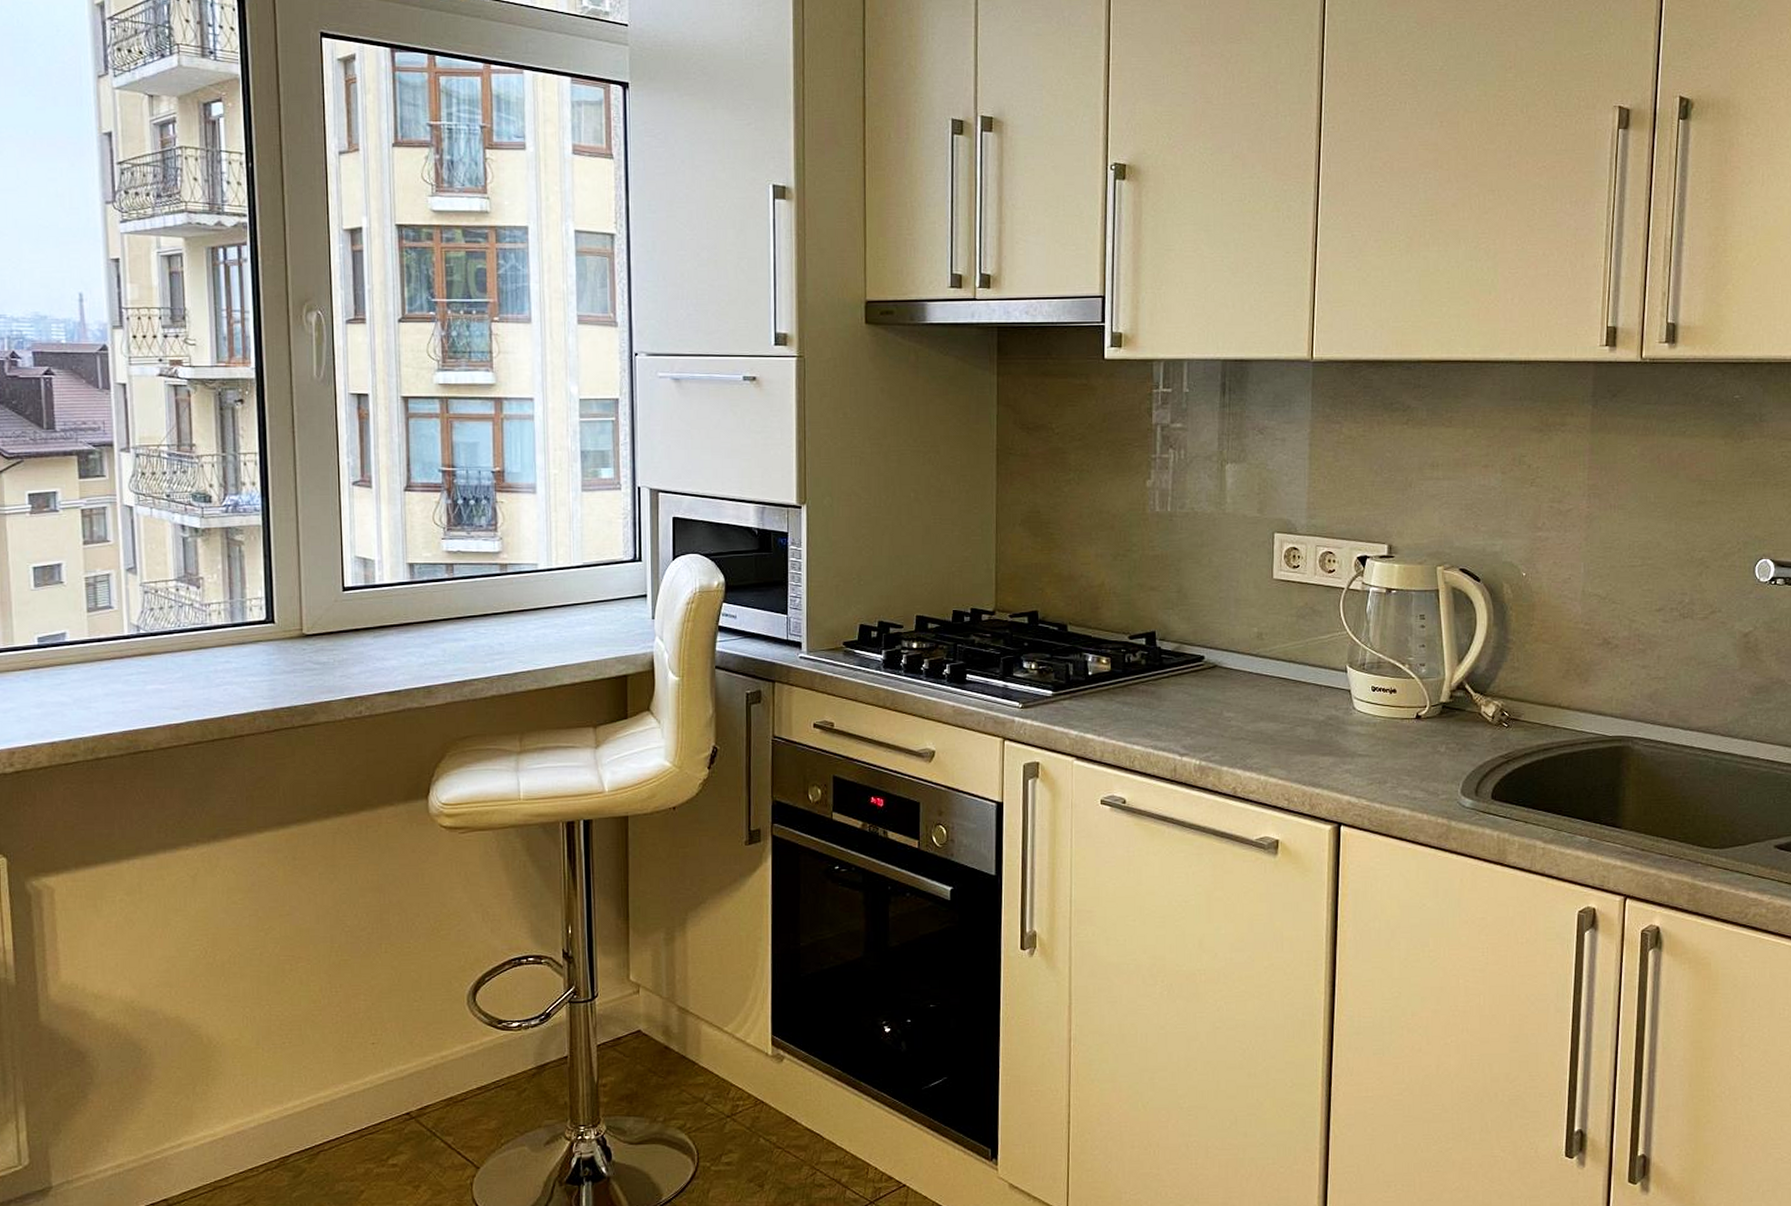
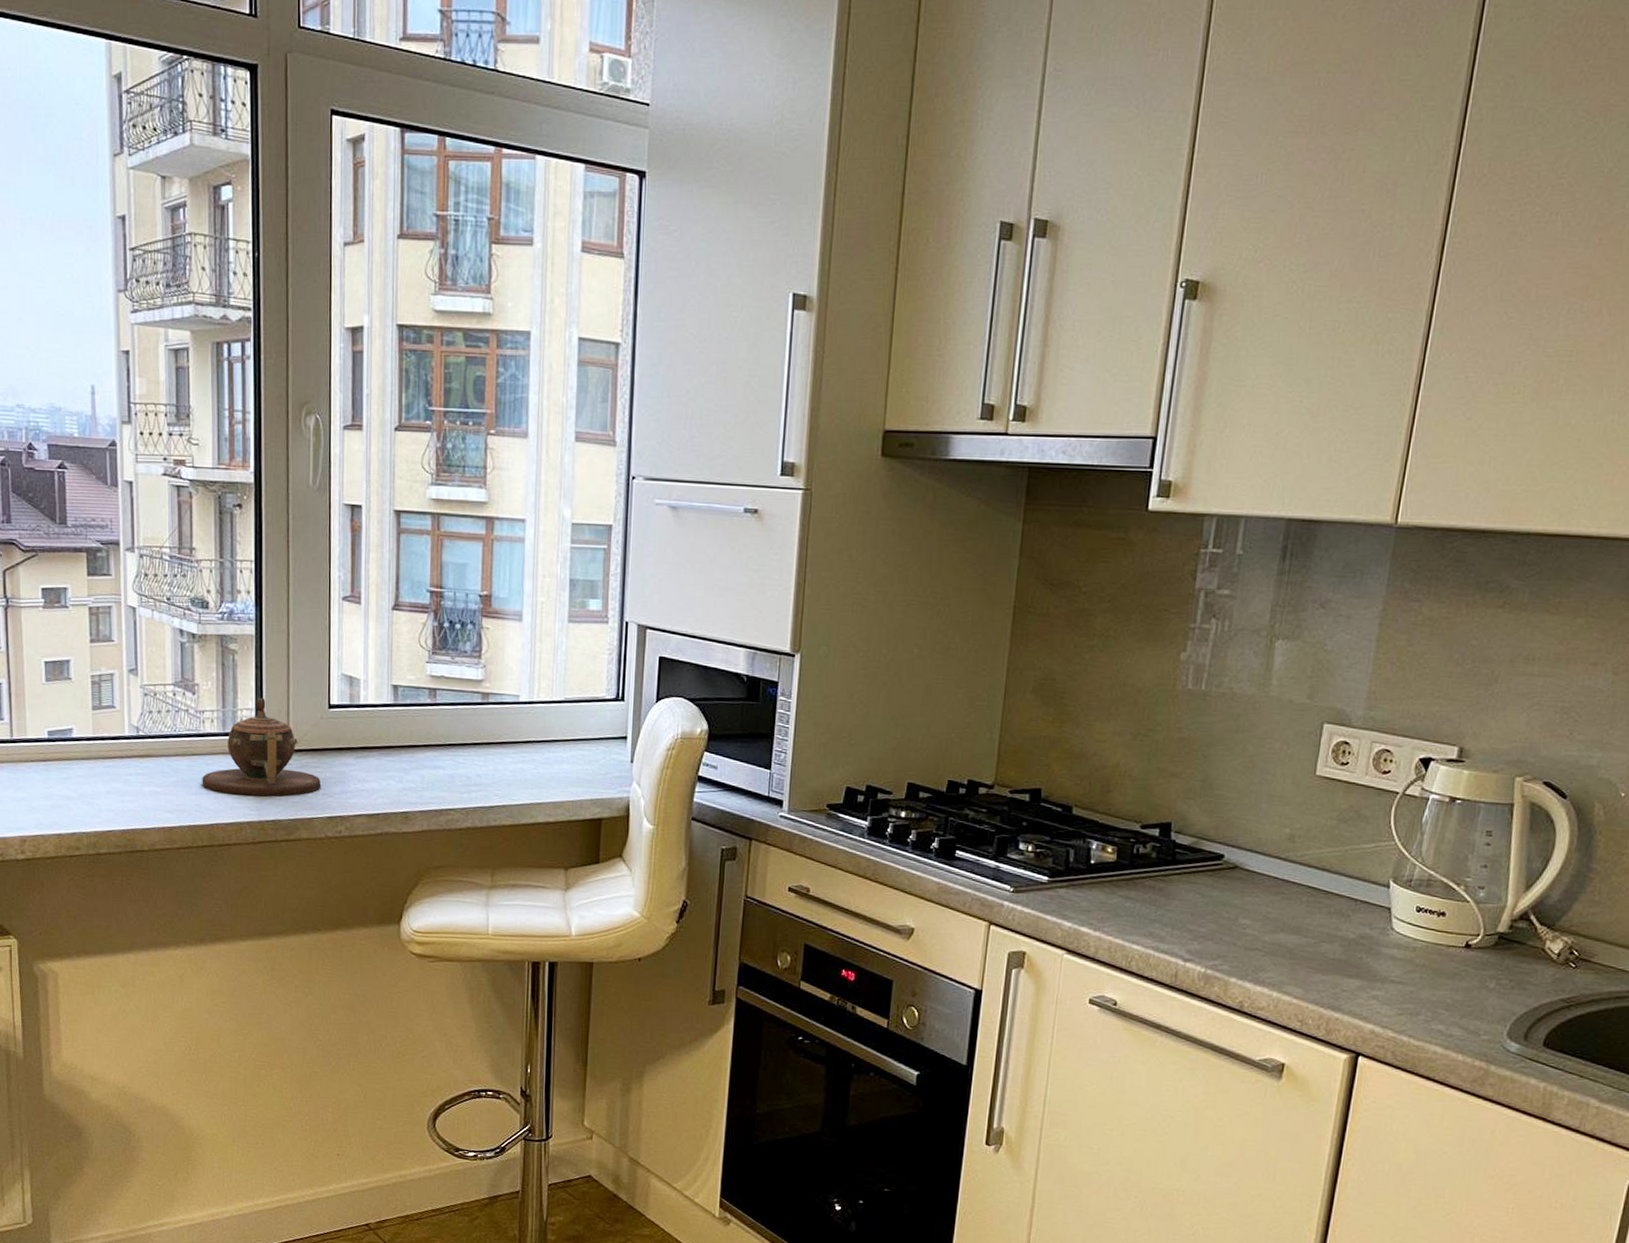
teapot: none [210,585,338,685] -> present [202,697,321,796]

